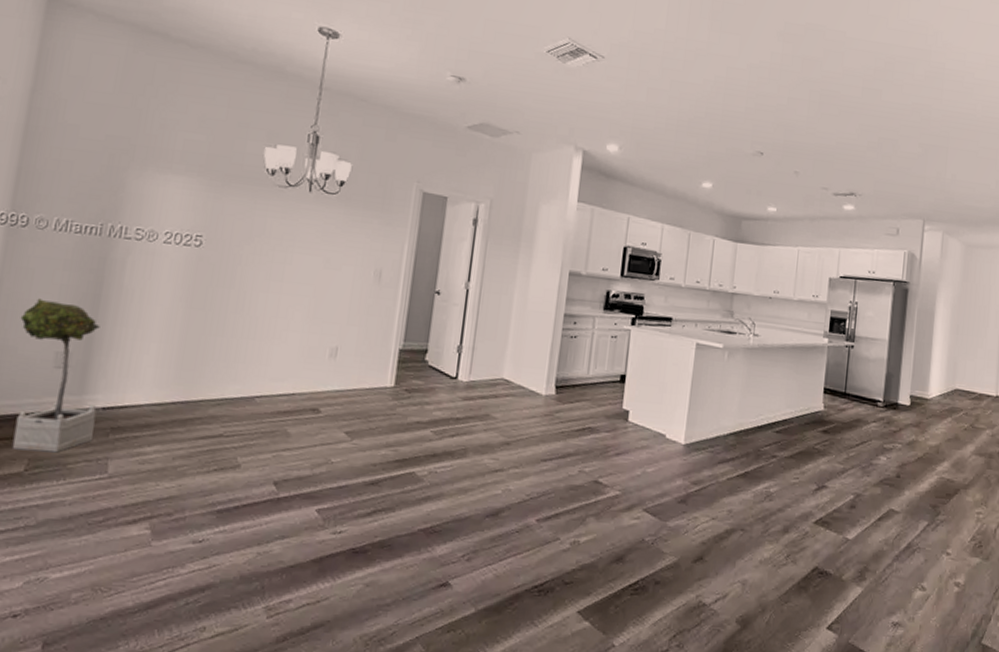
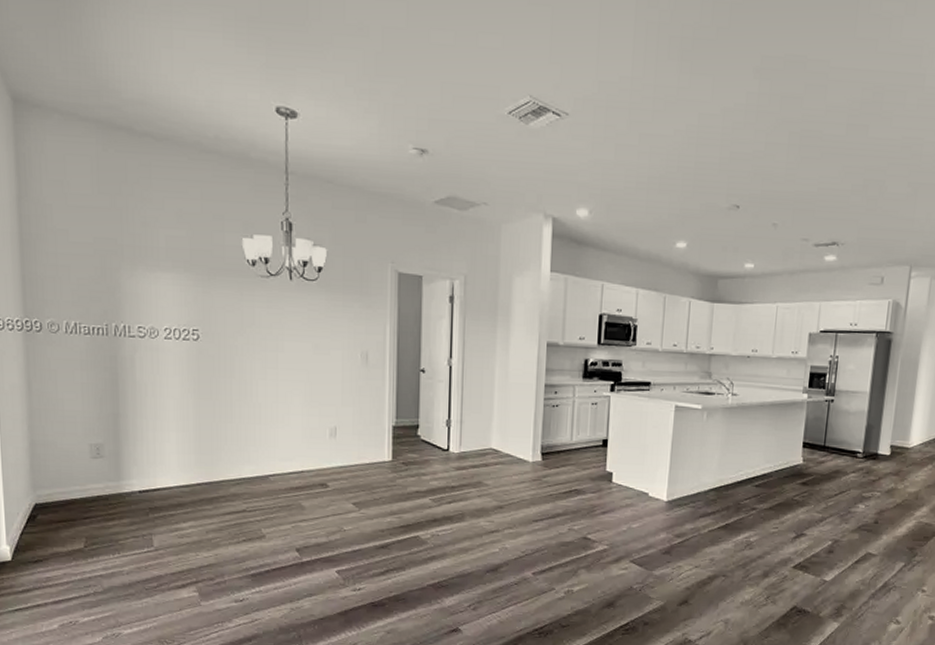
potted tree: present [11,298,100,453] -> none [53,397,136,531]

